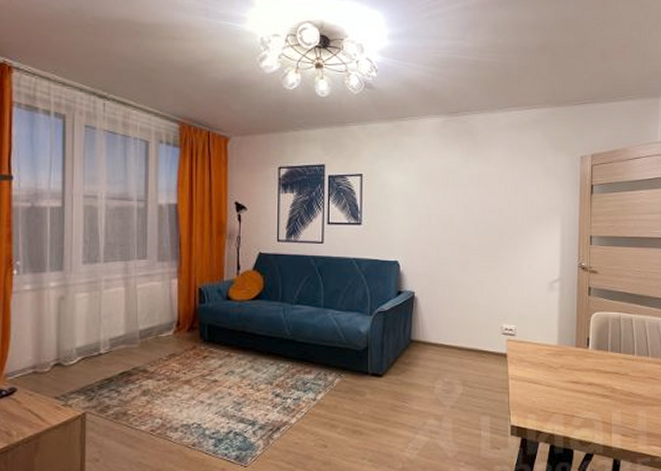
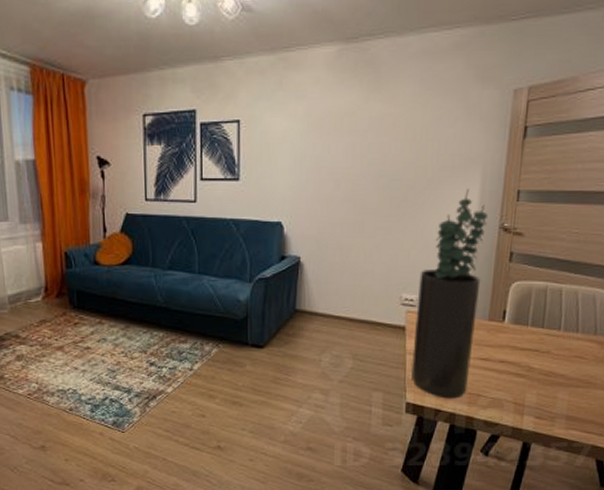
vase: none [513,234,568,420] -> present [410,188,487,399]

